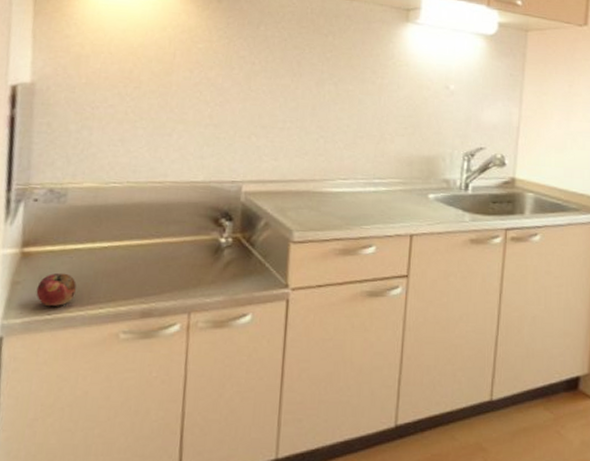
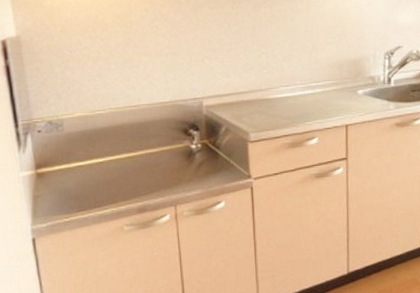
fruit: present [36,273,76,306] -> none [53,185,84,212]

